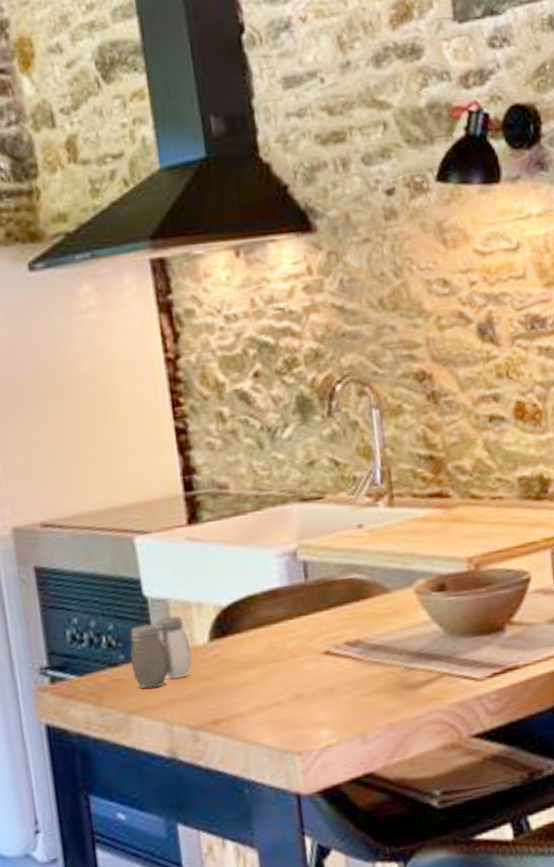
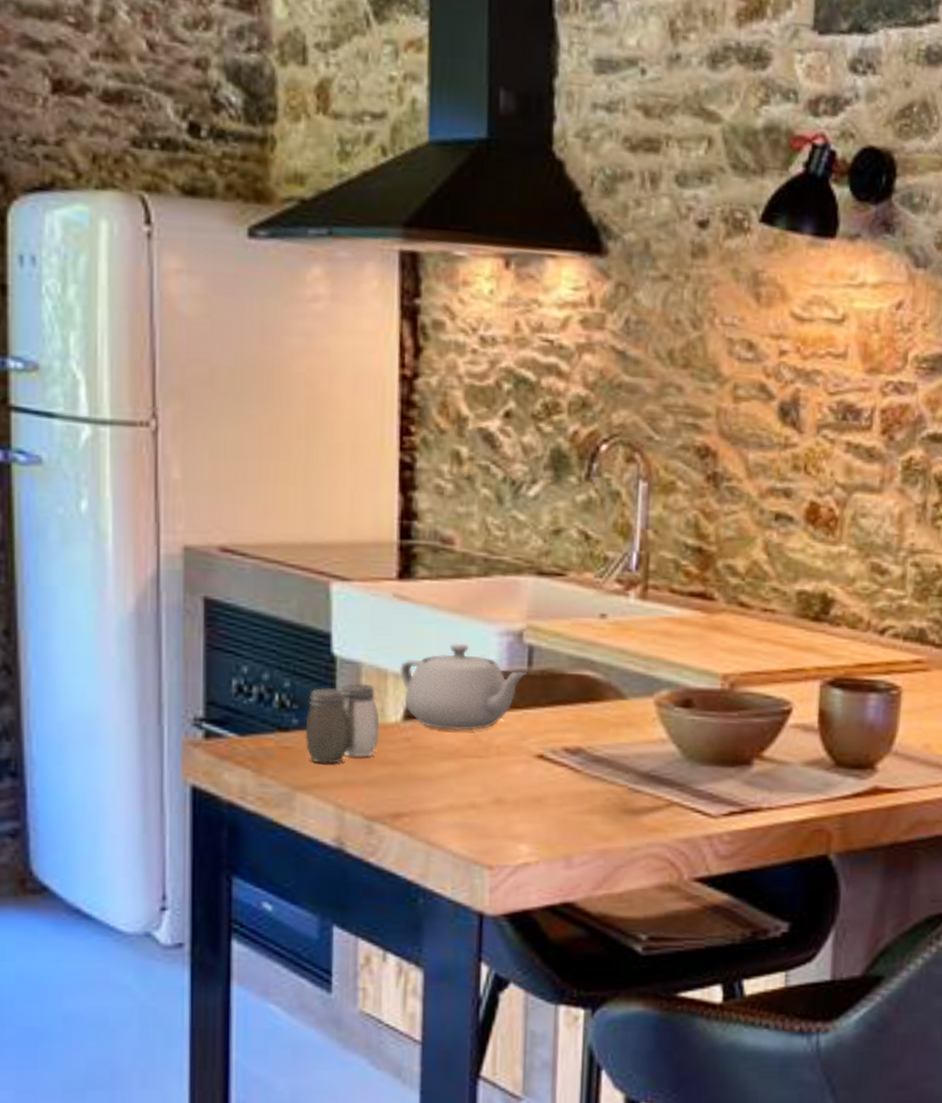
teapot: none [200,569,305,644] -> present [400,643,526,731]

